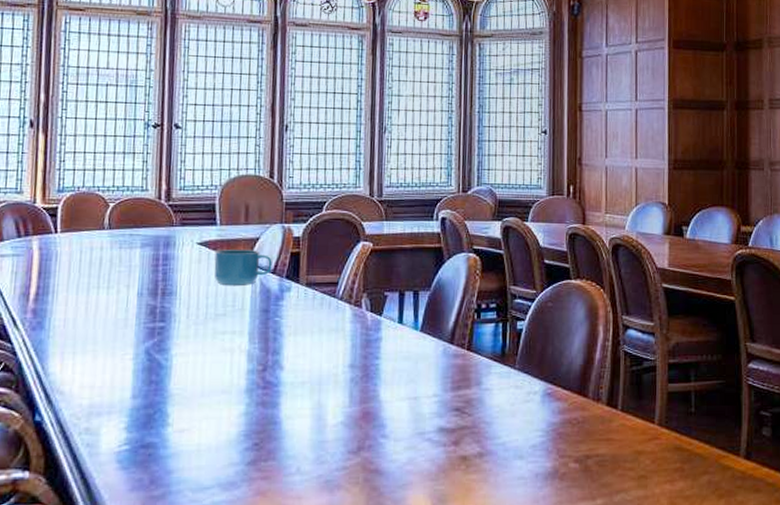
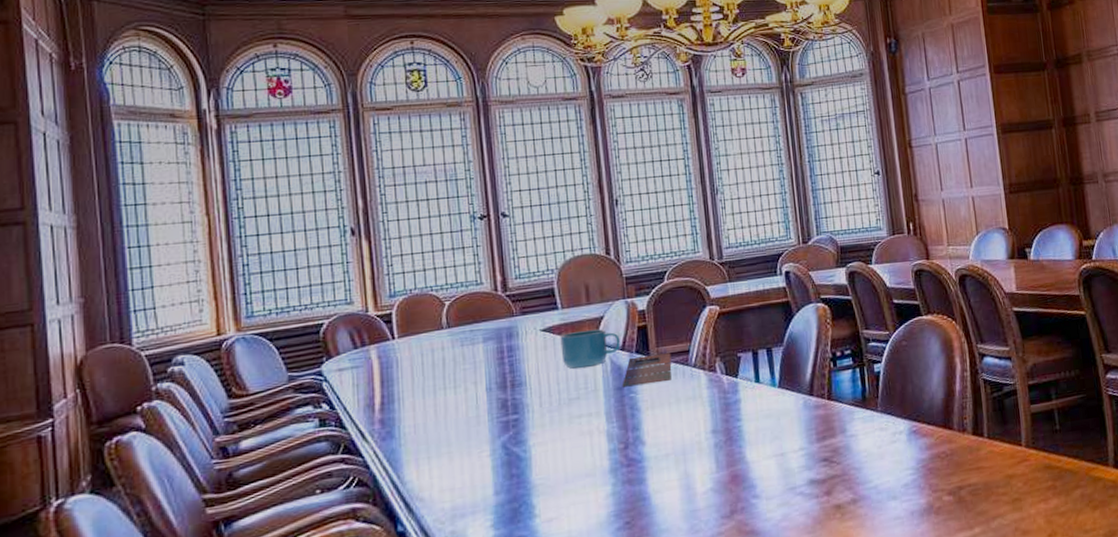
papers: none [268,282,320,311] -> present [622,353,672,387]

